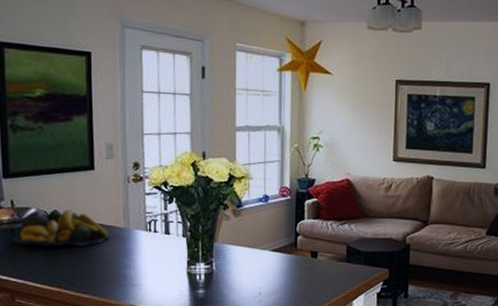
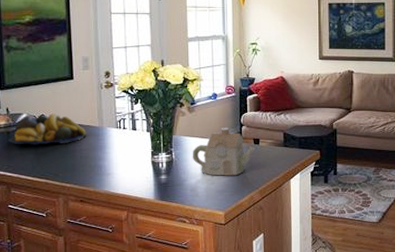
teapot: none [236,236,312,294] -> present [192,127,255,176]

